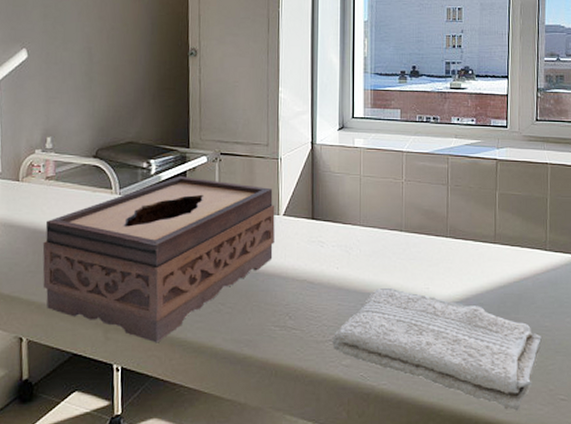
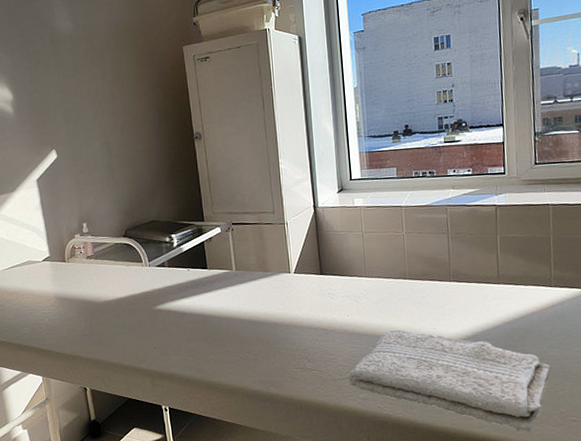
tissue box: present [42,176,275,343] -> none [91,246,288,387]

